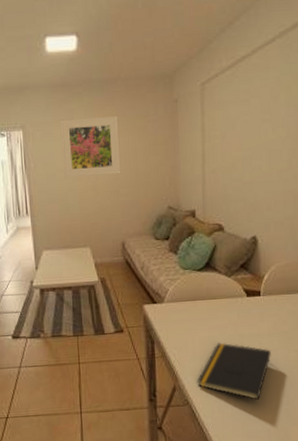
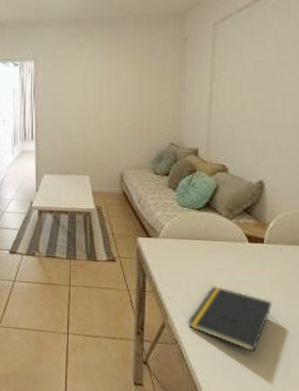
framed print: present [60,115,121,179] -> none [69,51,126,109]

